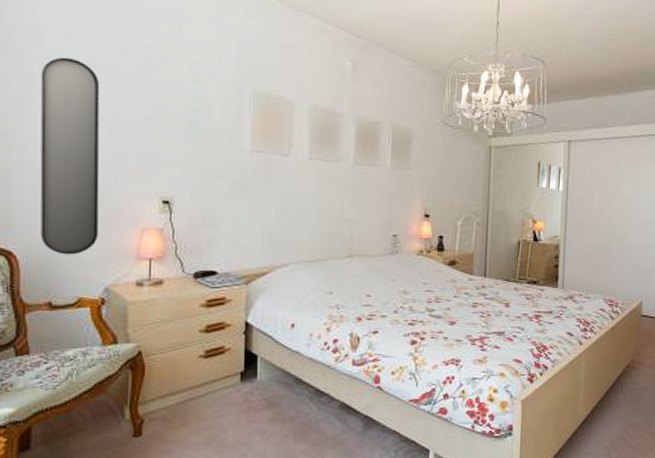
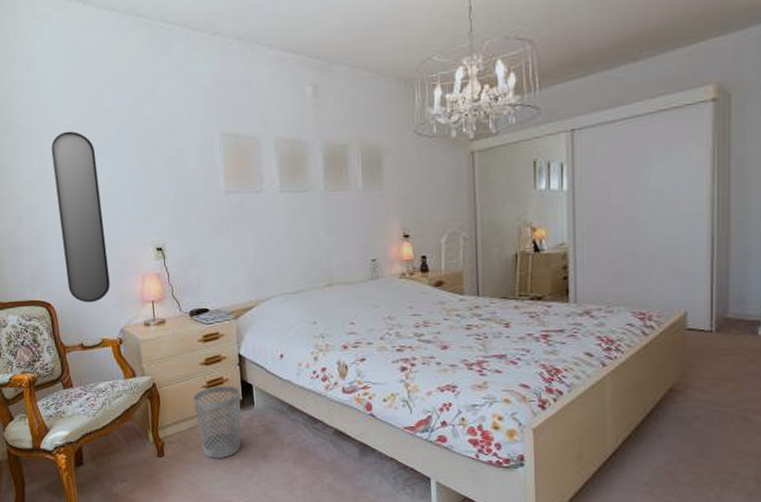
wastebasket: none [186,356,243,436] -> present [193,386,242,458]

